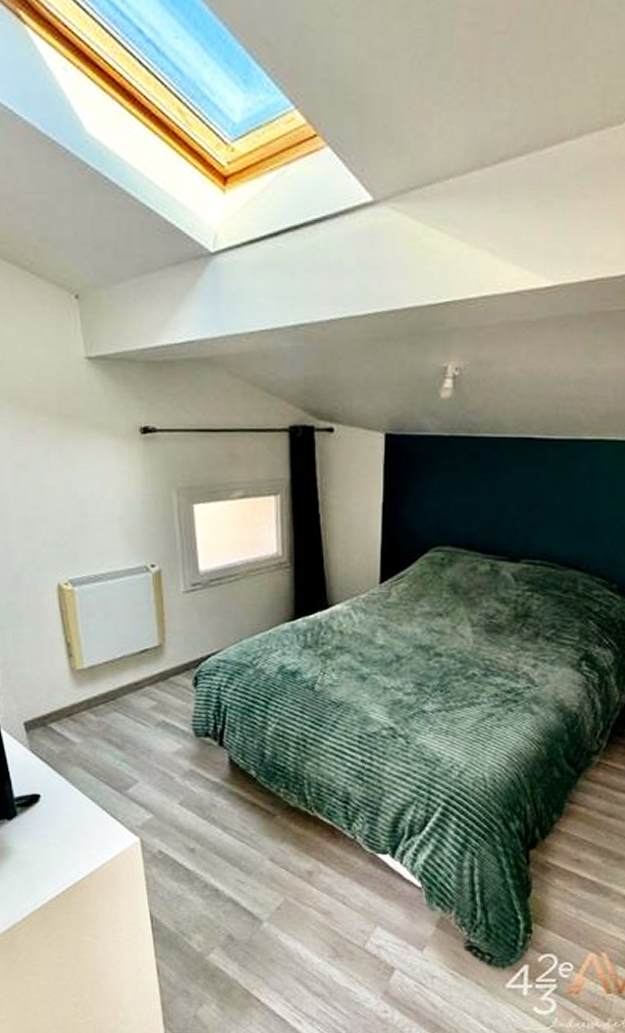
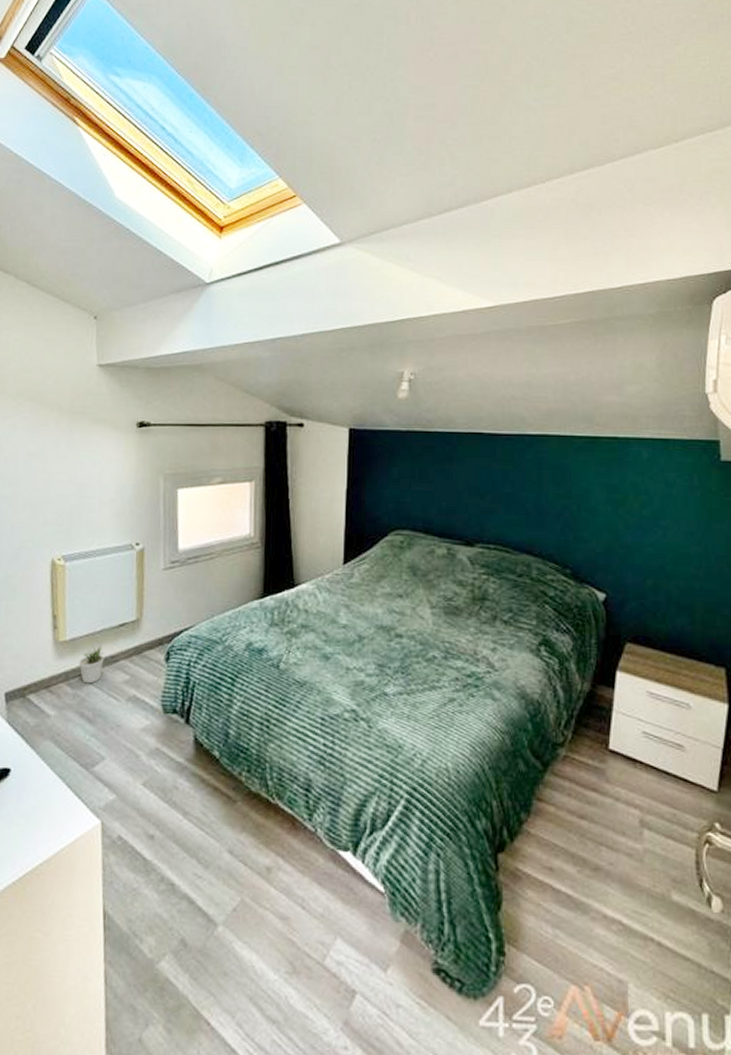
potted plant: none [101,672,128,711] -> present [79,645,105,684]

